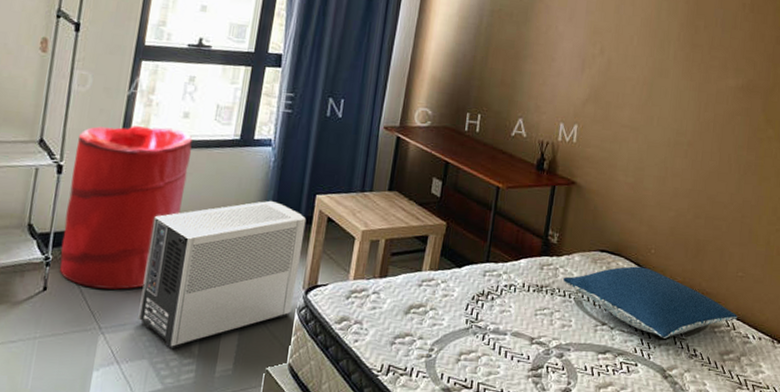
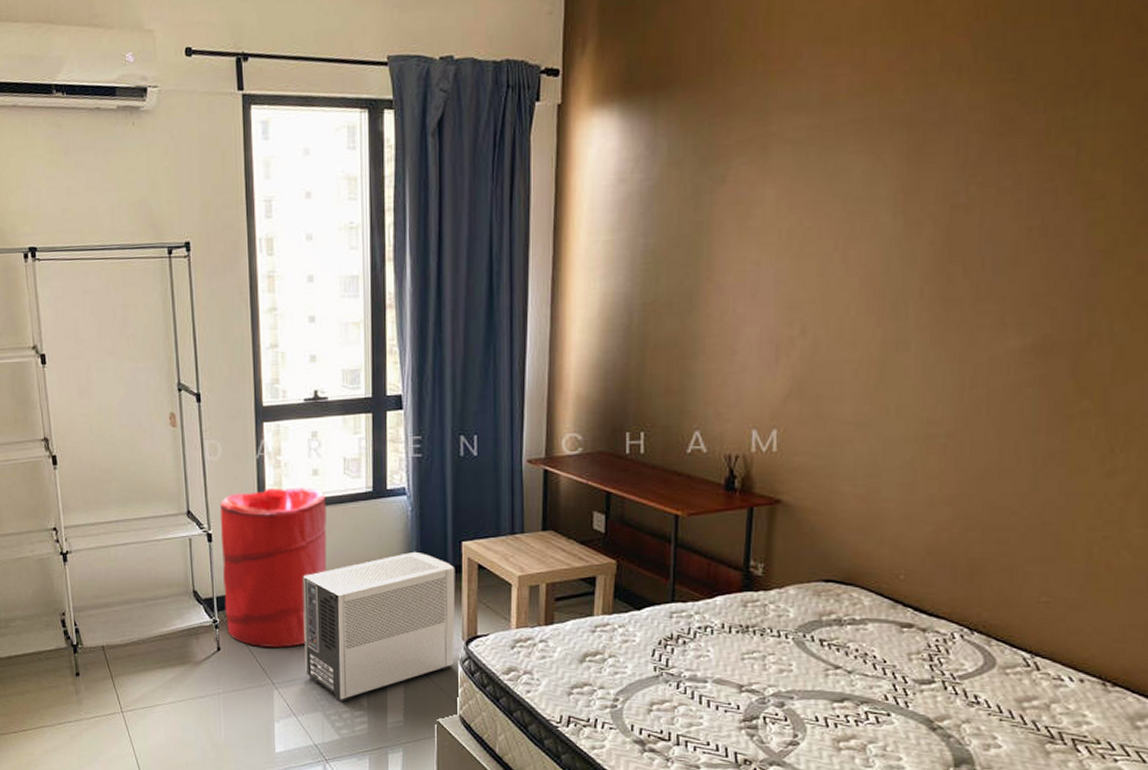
pillow: present [563,266,737,339] -> none [776,597,1042,683]

